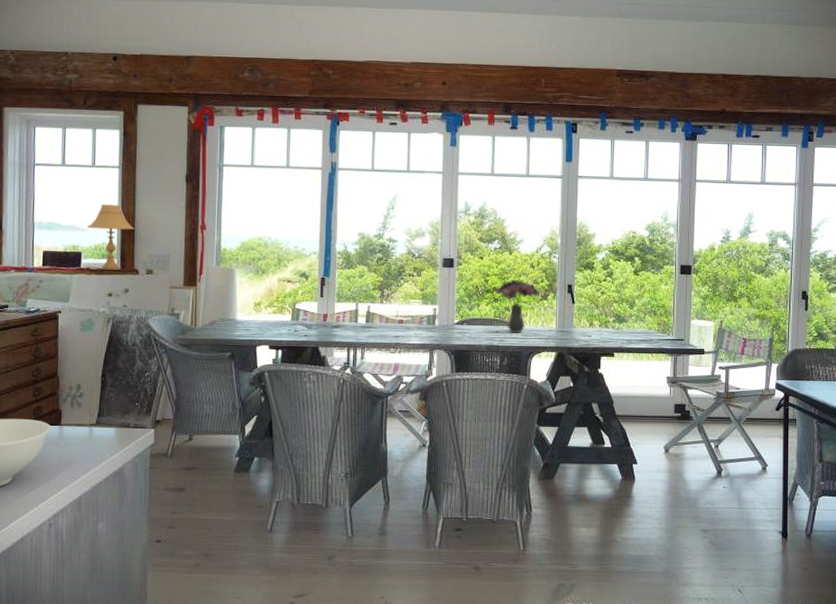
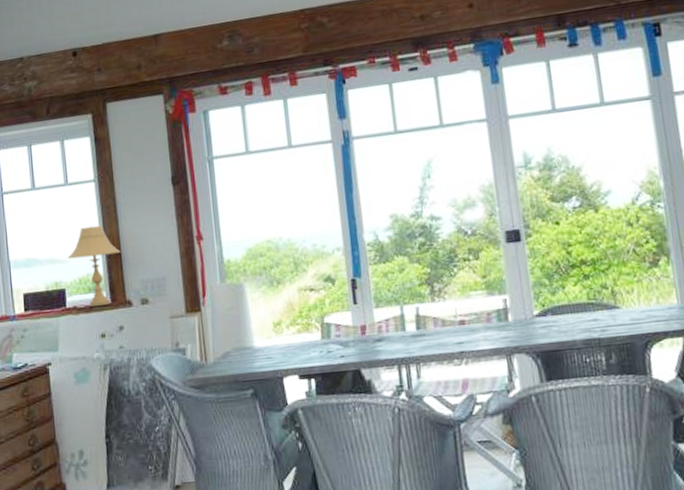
flower arrangement: present [495,279,540,333] -> none [583,245,647,319]

